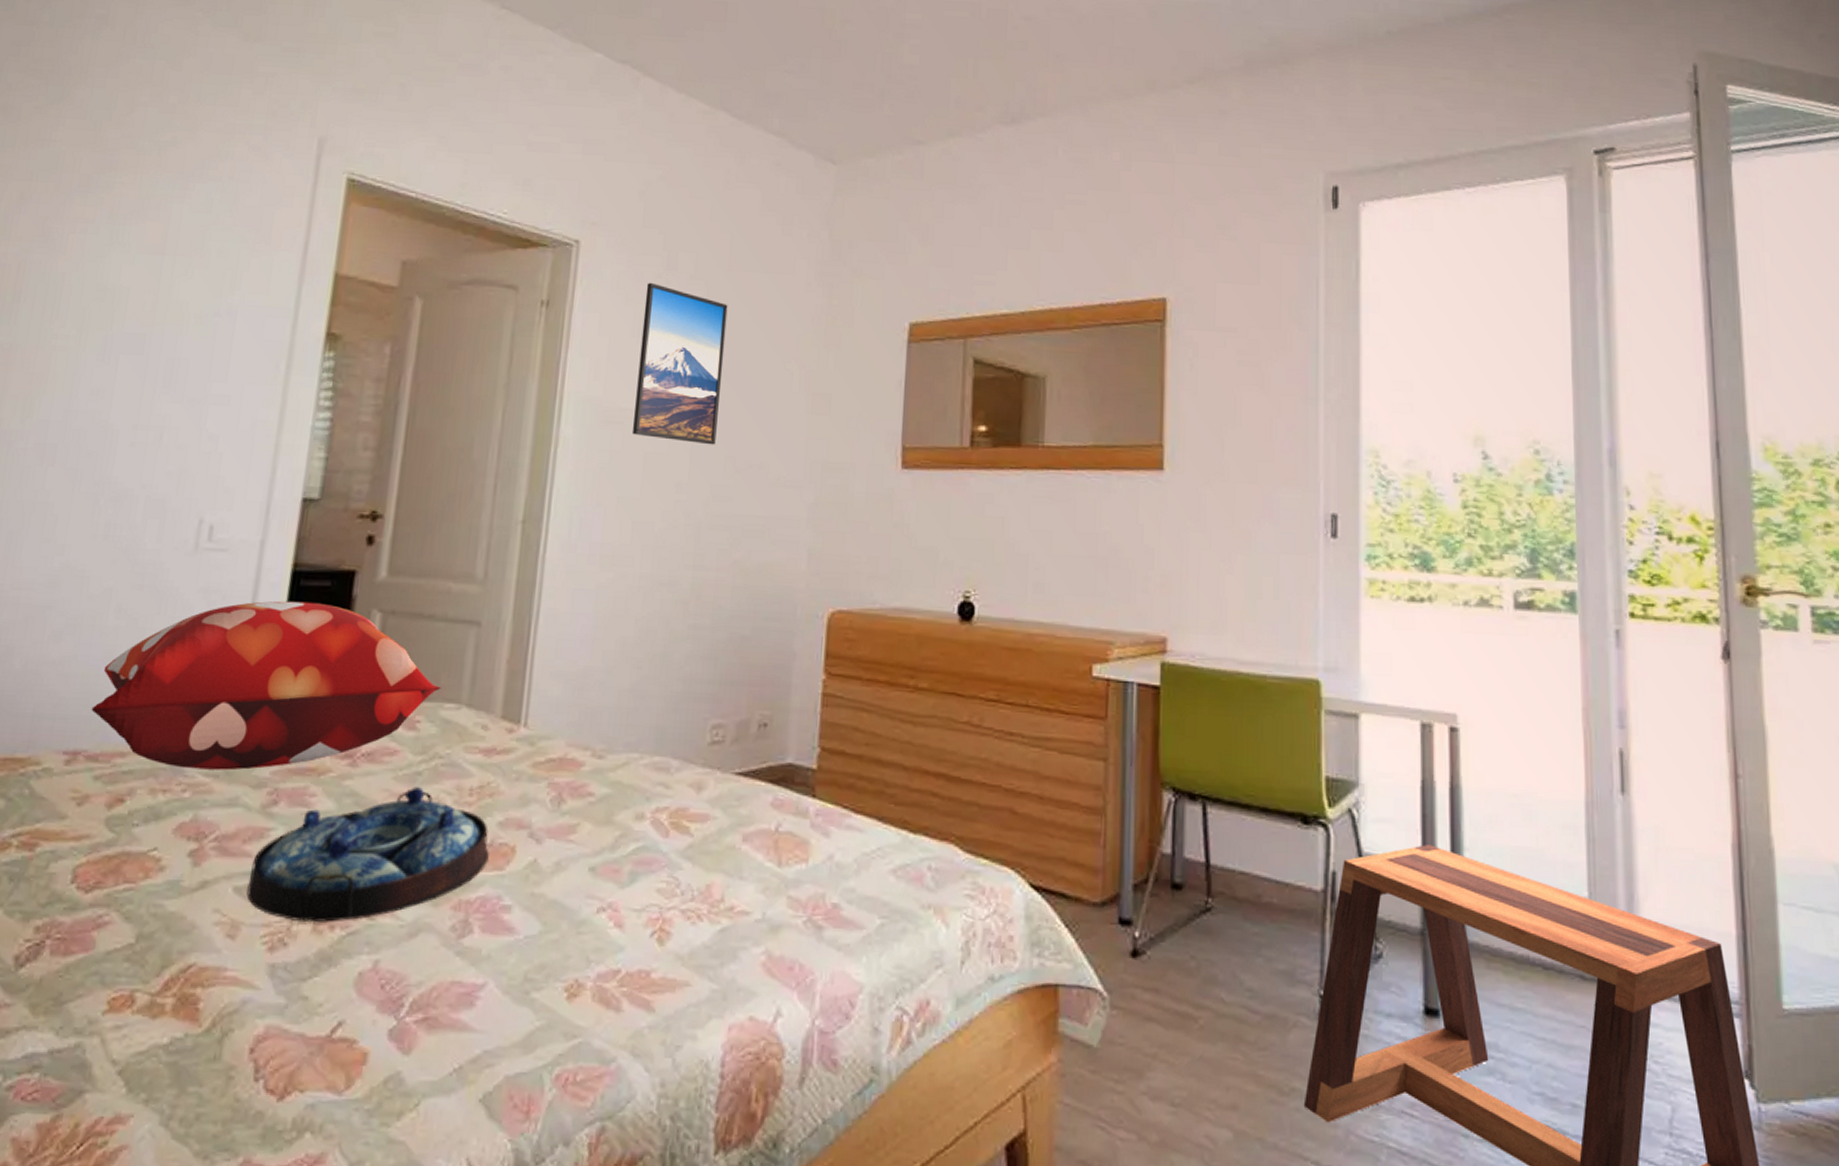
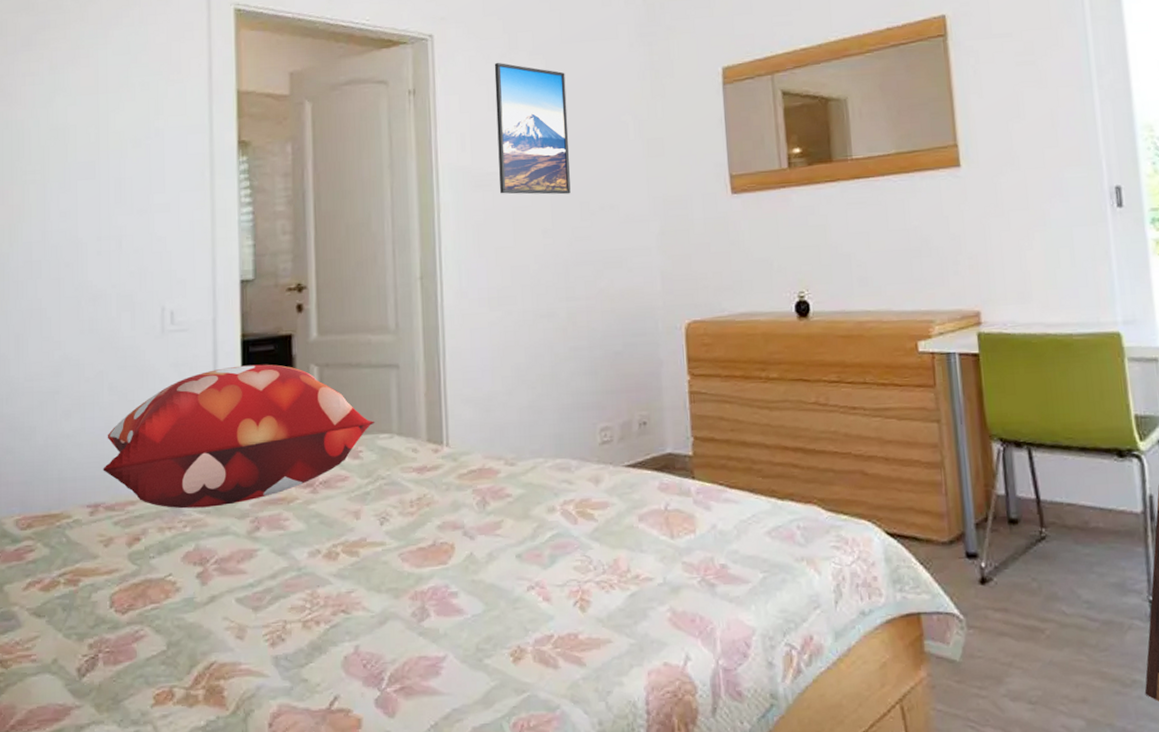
serving tray: present [246,787,489,922] -> none [247,504,434,621]

